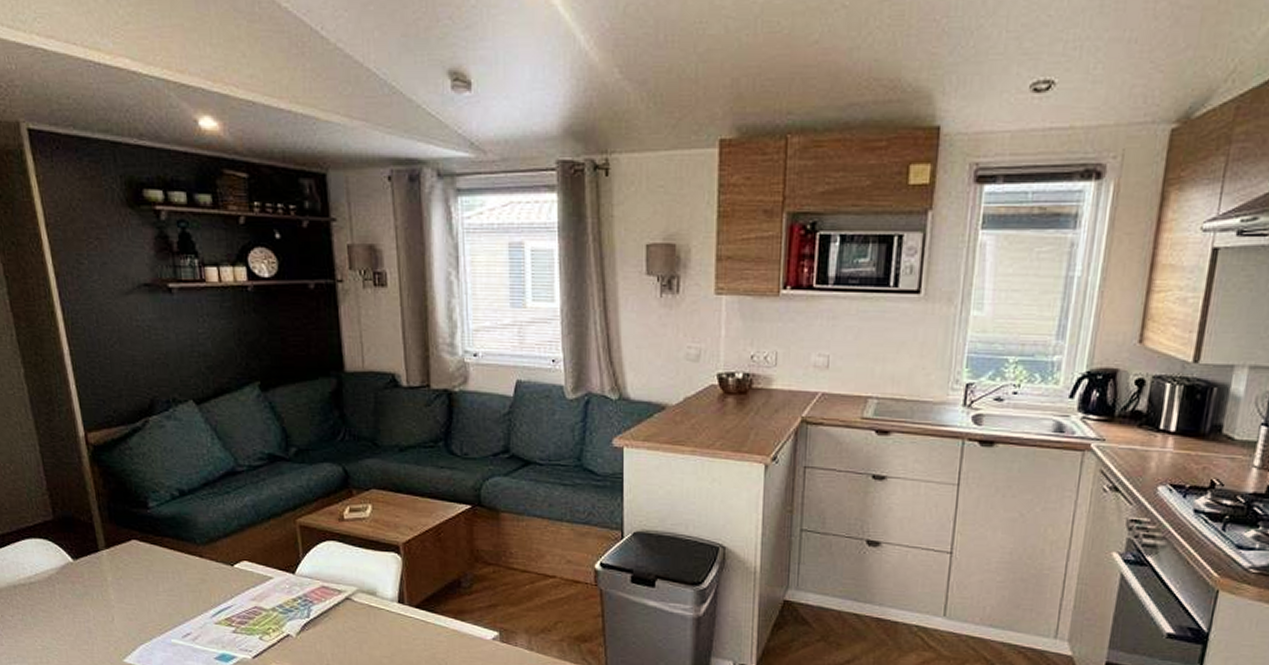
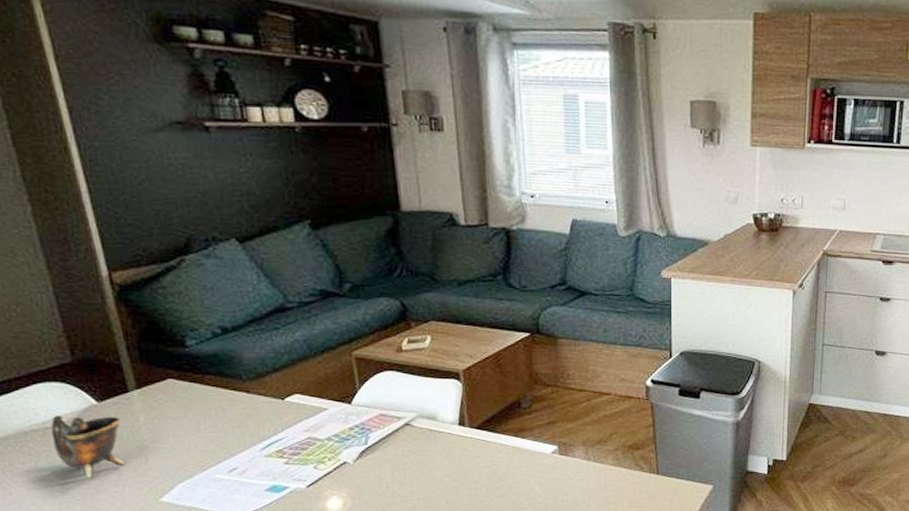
cup: none [35,571,95,635] -> present [51,415,126,479]

